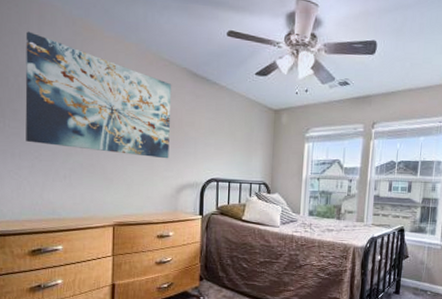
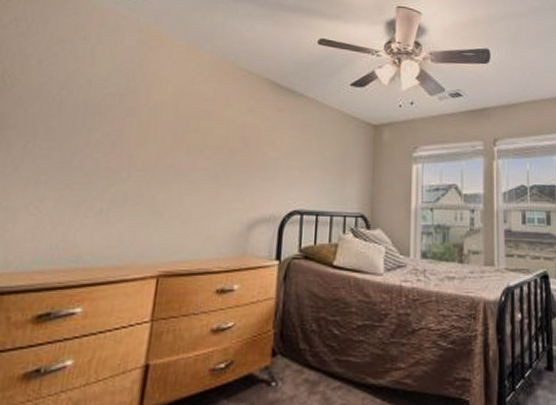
wall art: present [25,31,172,159] -> none [57,40,250,186]

